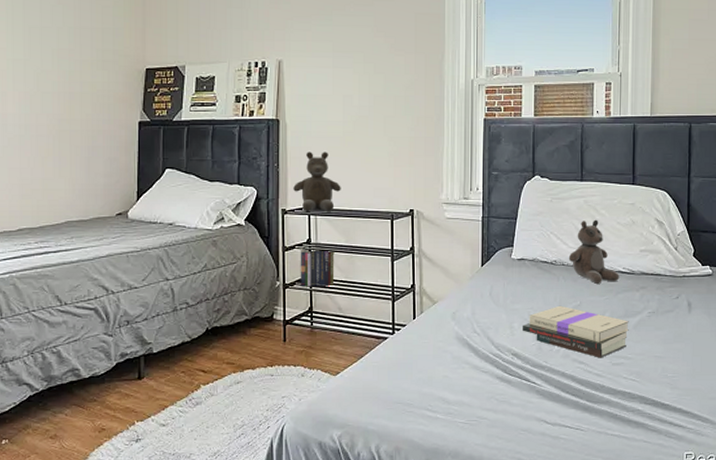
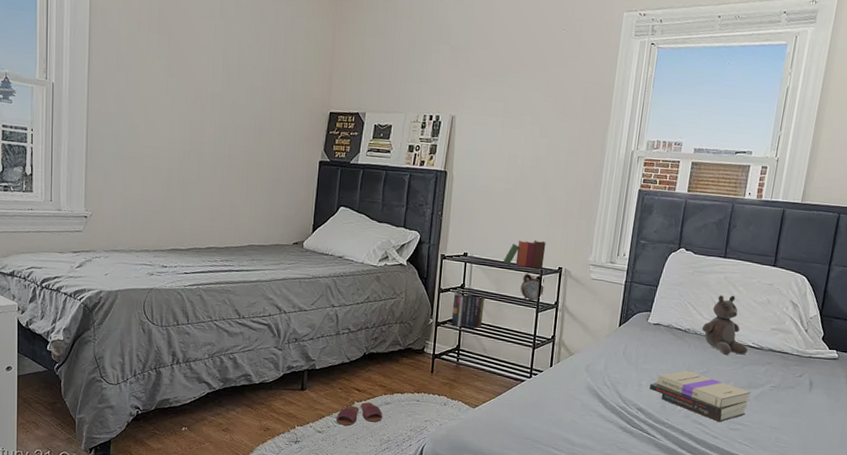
slippers: none [181,384,233,414] -> present [336,402,383,426]
teddy bear: present [293,152,341,211] -> none [453,204,498,261]
books: none [350,183,394,213] -> present [503,240,546,269]
alarm clock: none [372,216,396,250] -> present [520,270,544,303]

